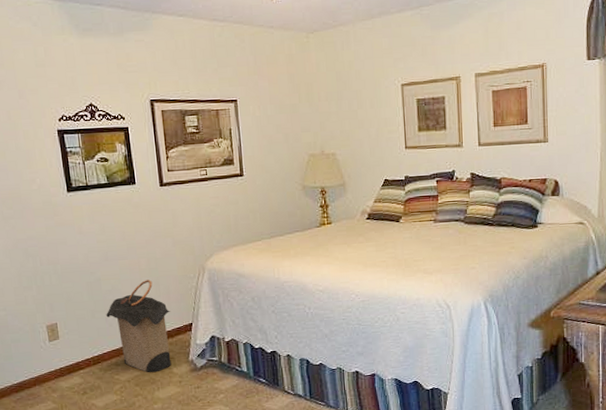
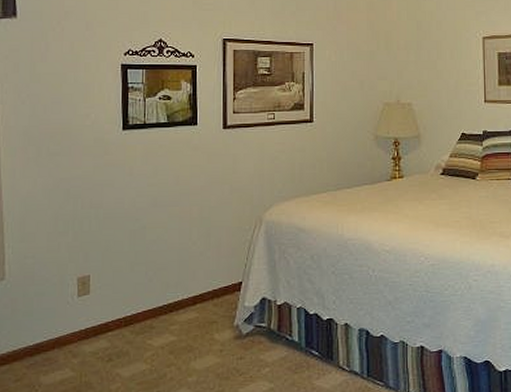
laundry hamper: present [106,280,172,373] -> none [147,230,220,339]

